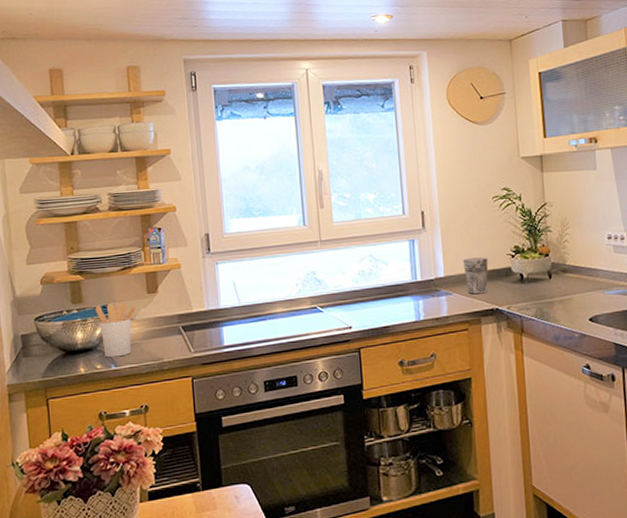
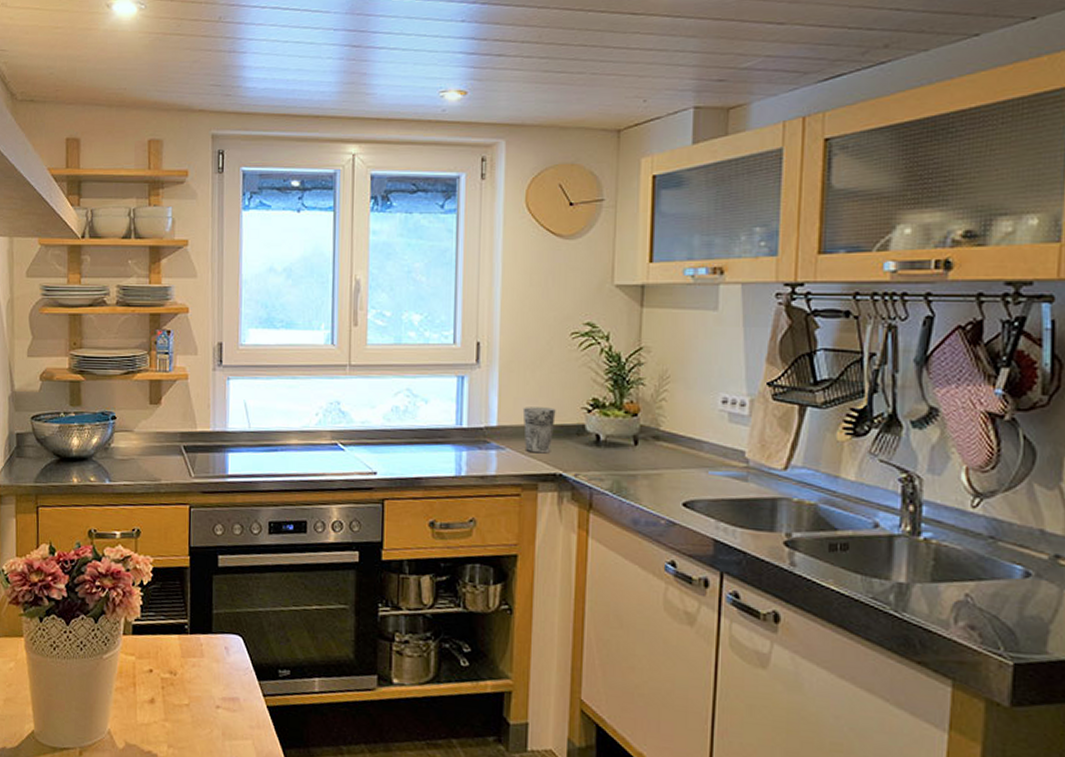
utensil holder: present [95,302,136,358] -> none [94,410,136,471]

